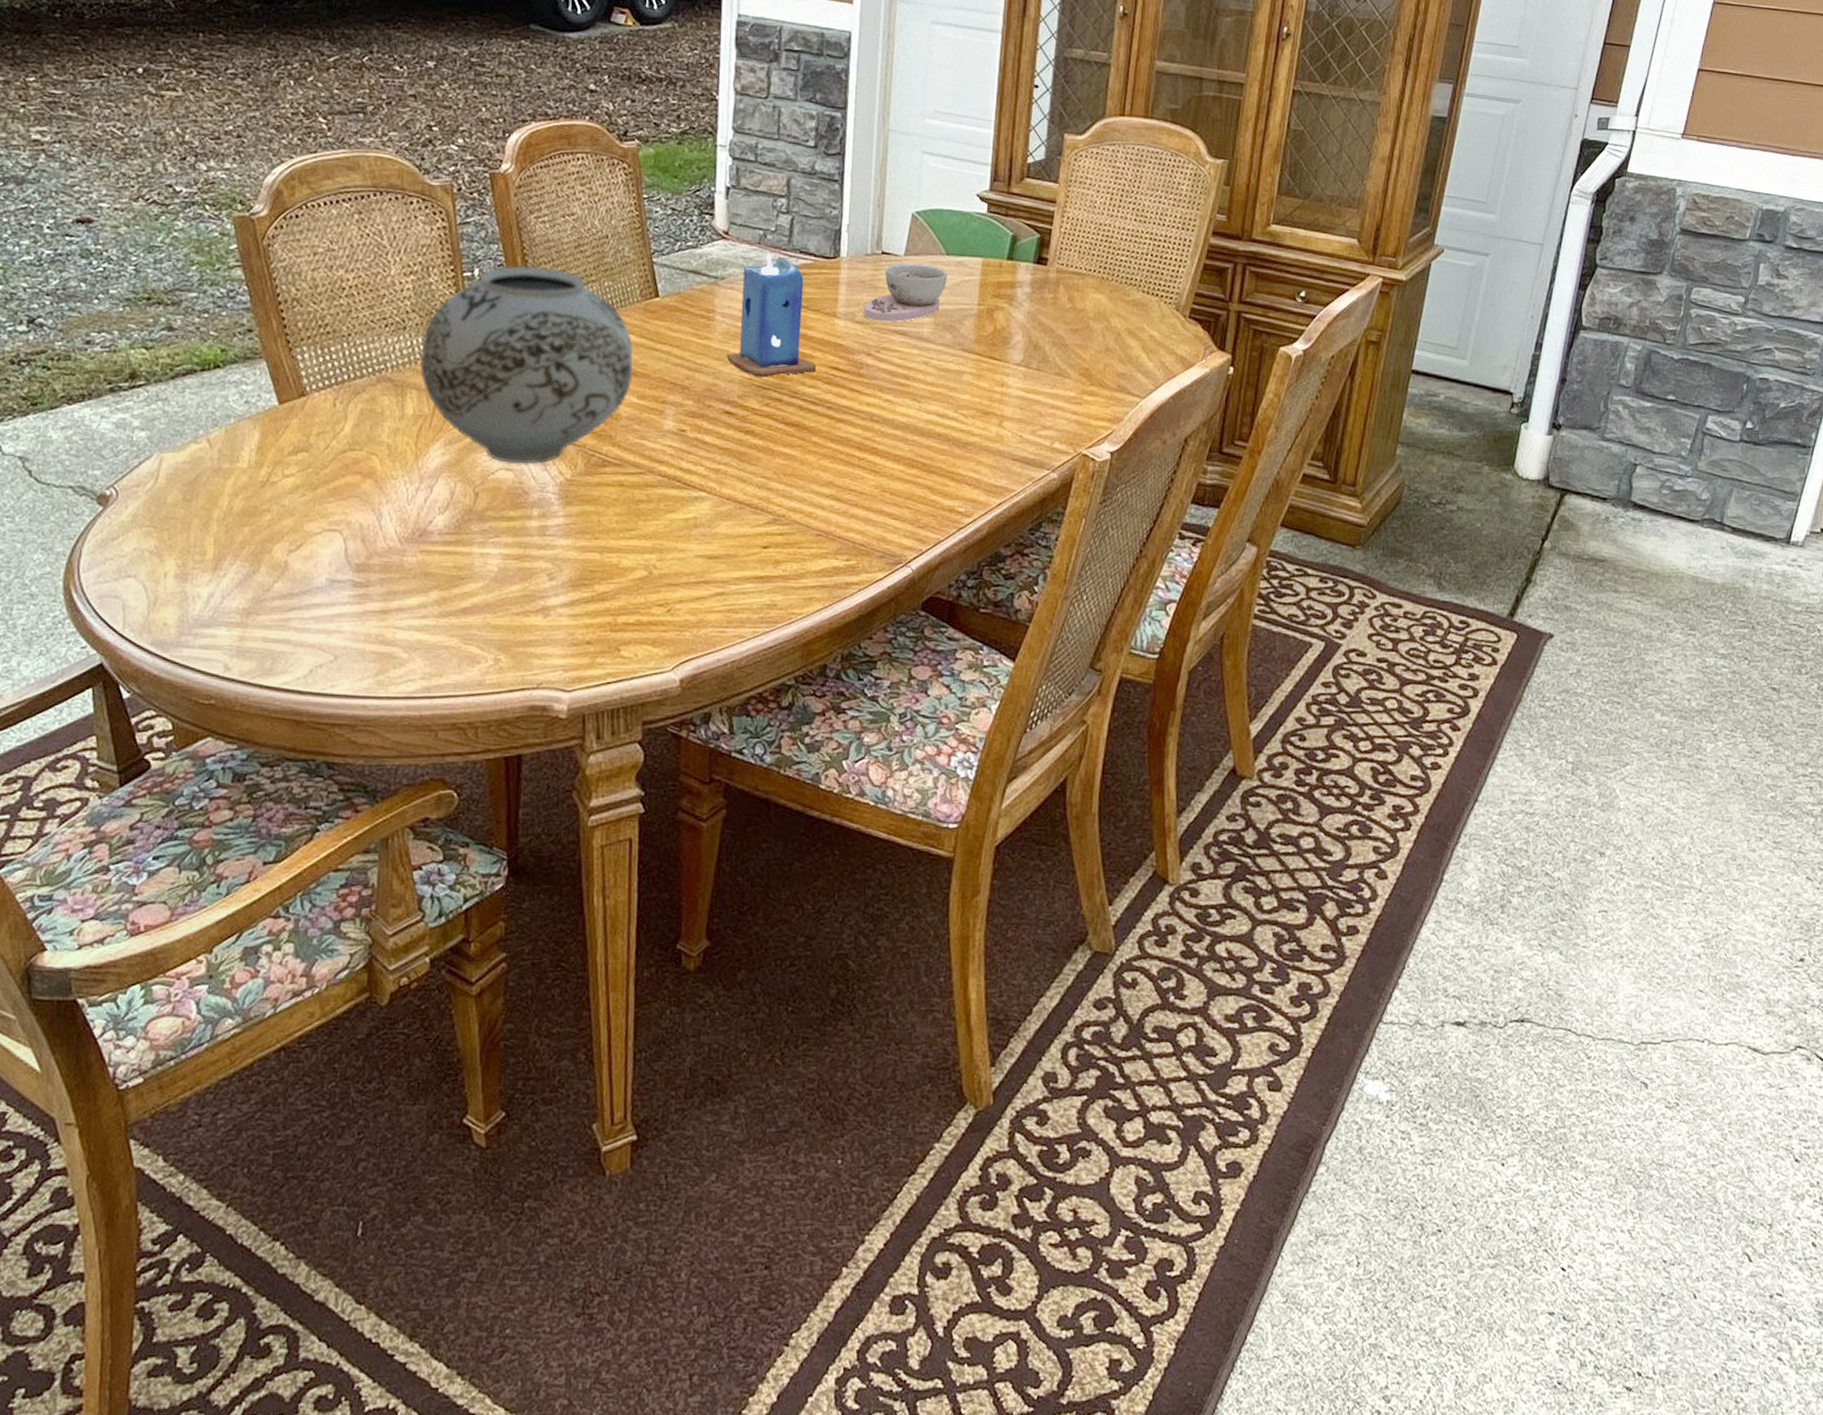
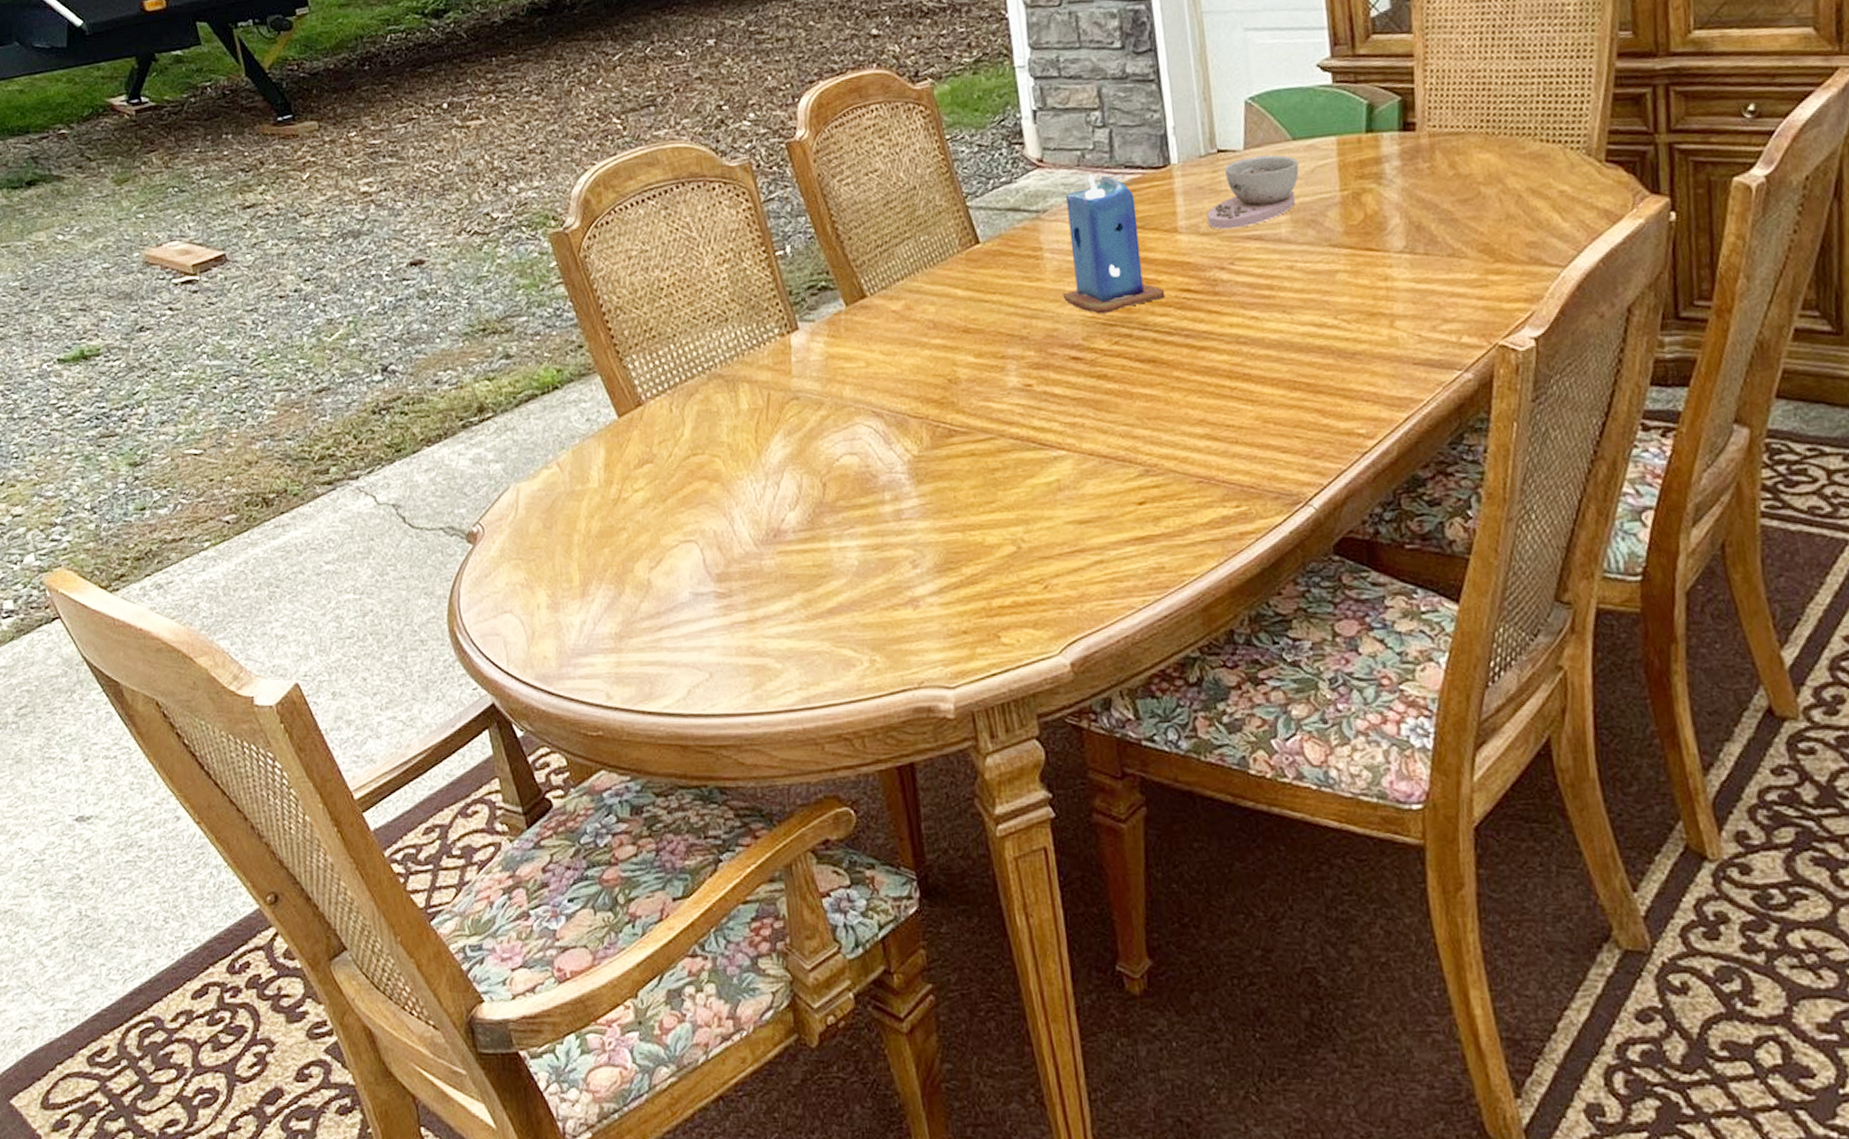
vase: present [420,265,634,464] -> none [745,232,966,447]

